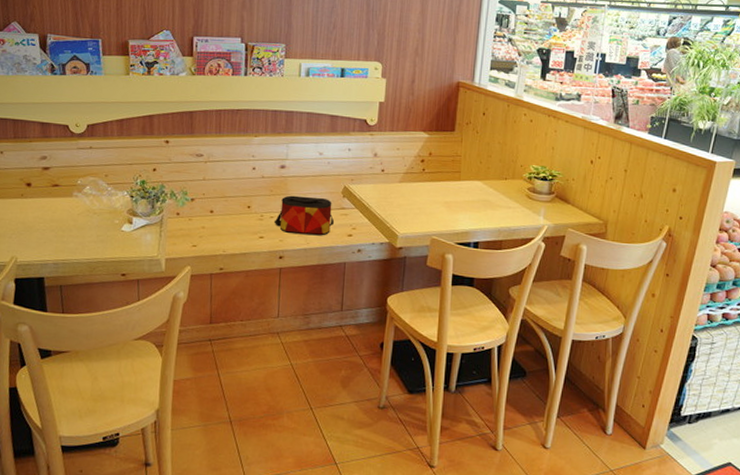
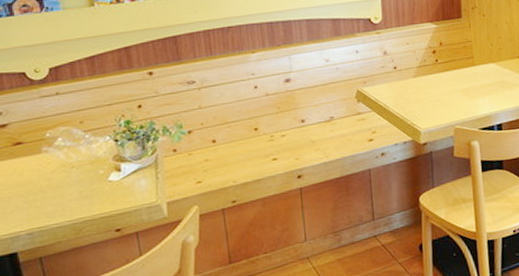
bag: present [273,195,335,236] -> none [286,106,353,150]

